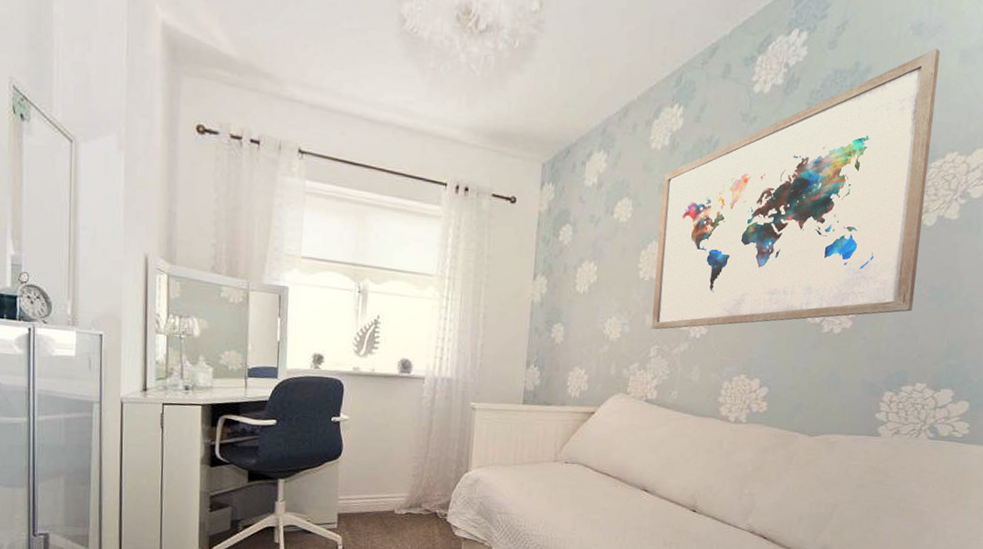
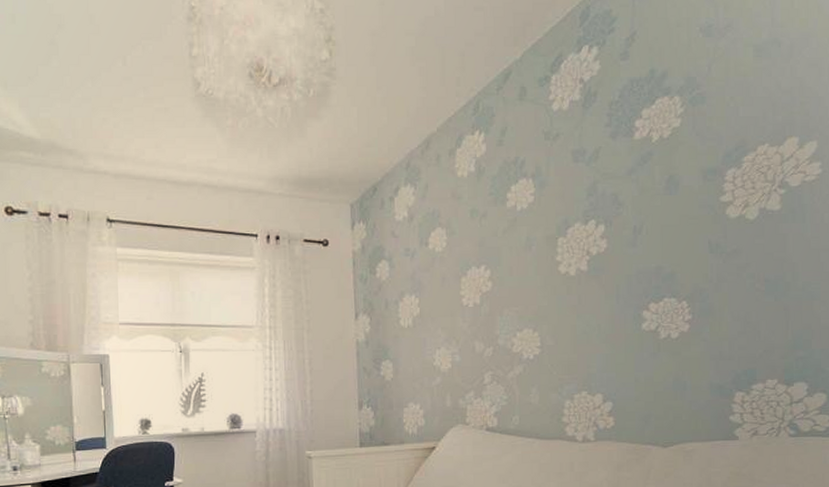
wall art: present [651,48,941,330] -> none [473,47,750,356]

